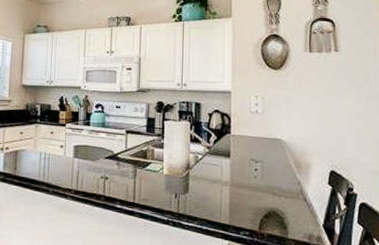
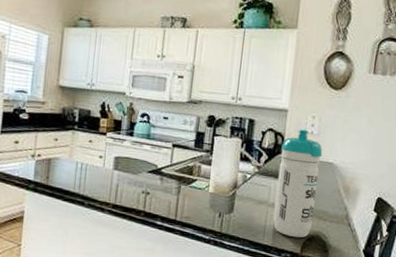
water bottle: none [228,109,270,216] -> present [273,129,323,238]

